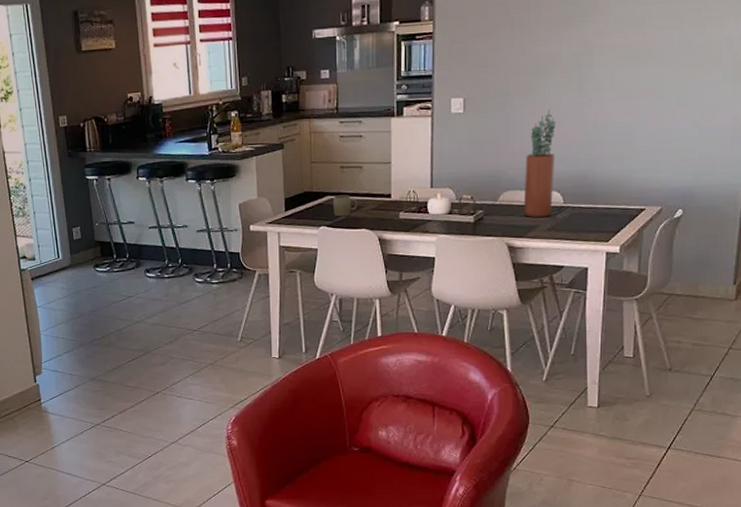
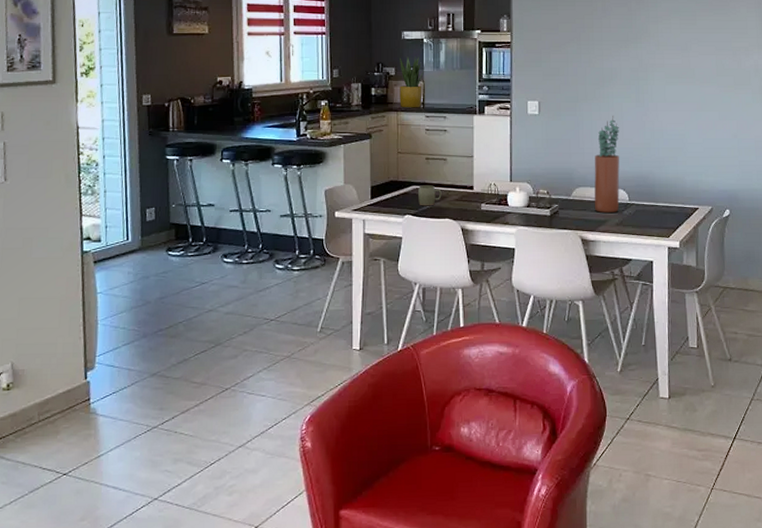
planter: none [311,57,338,115] -> present [400,56,425,108]

